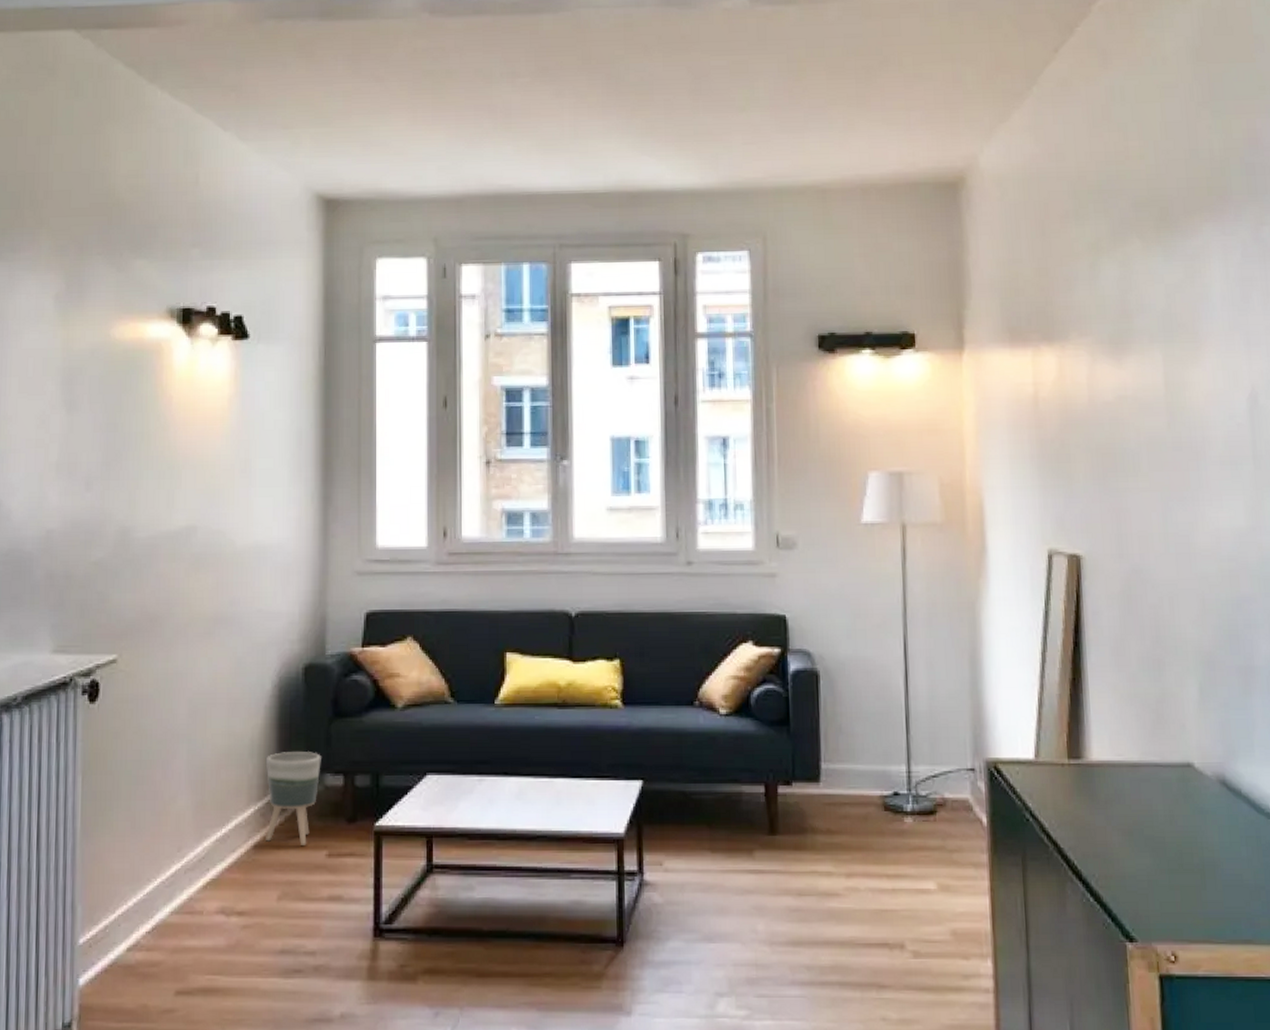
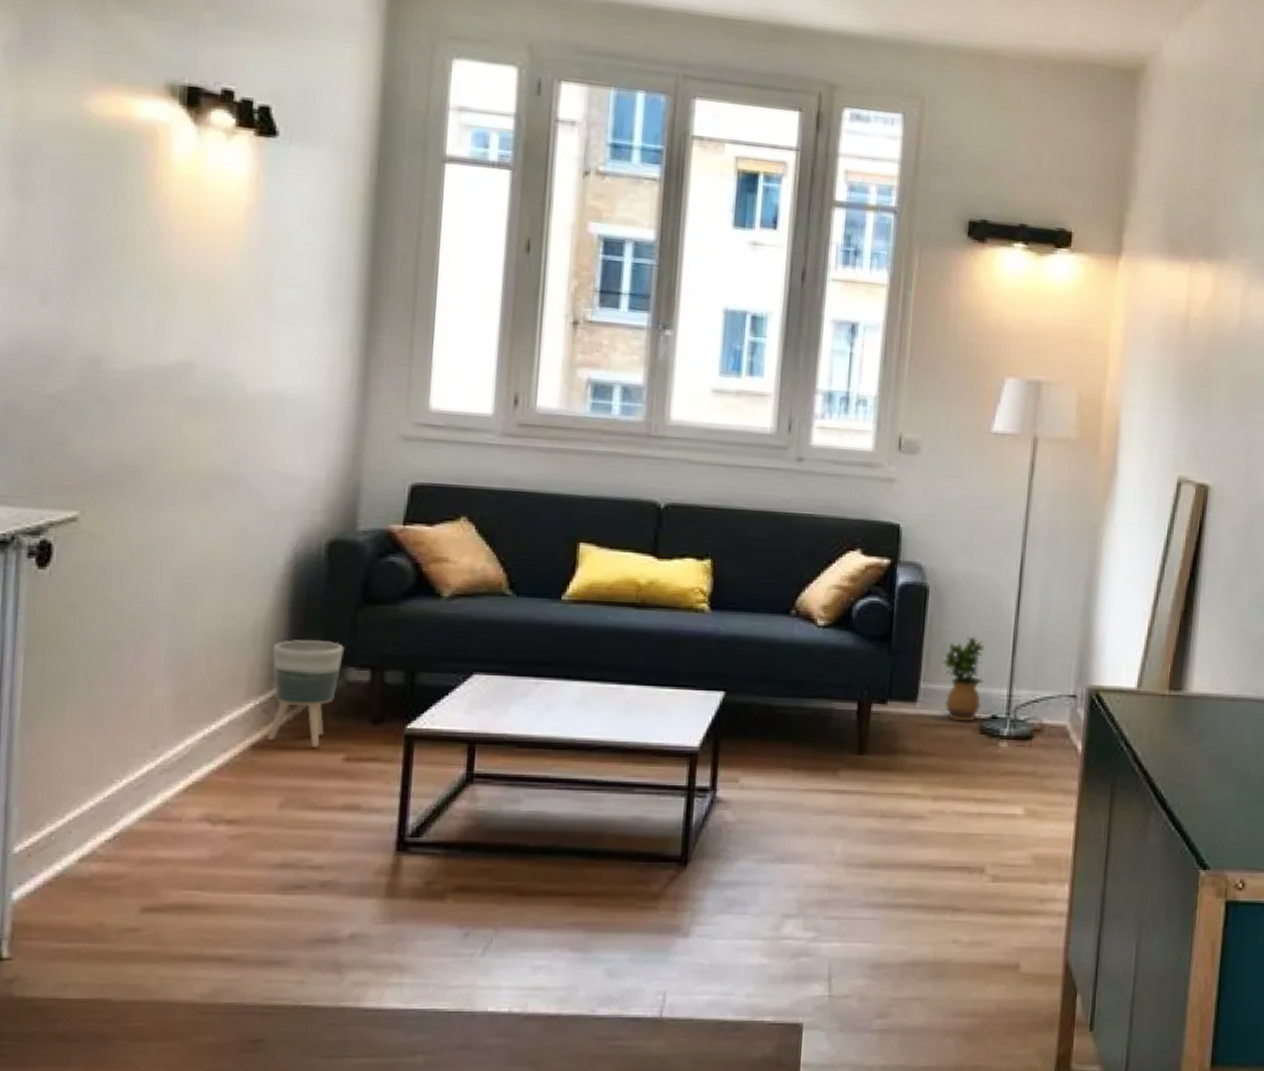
potted plant: none [840,717,883,800] -> present [942,636,985,722]

